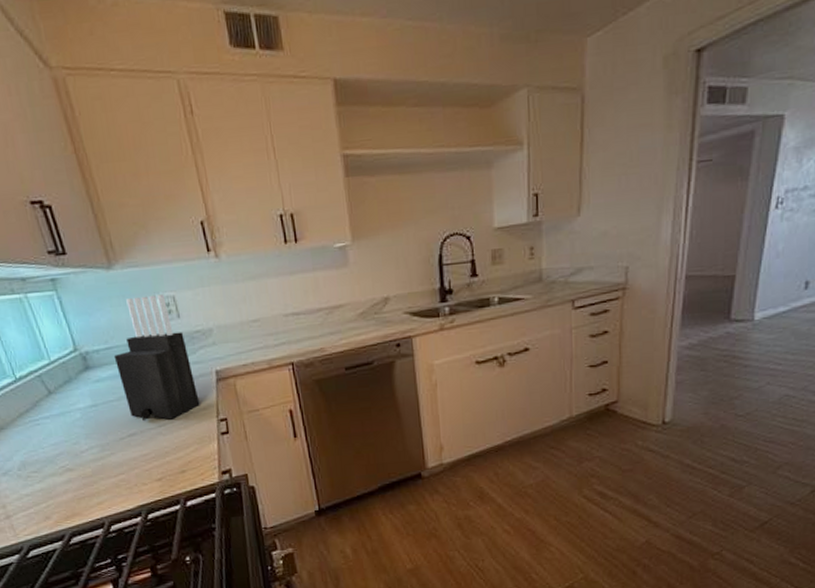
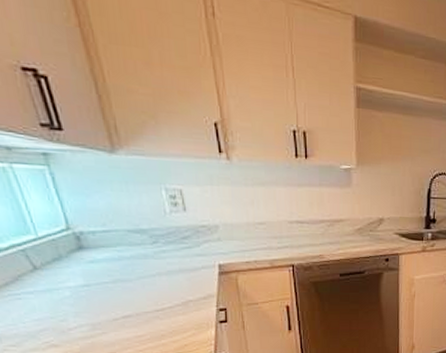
knife block: present [113,294,200,420] -> none [111,185,201,305]

